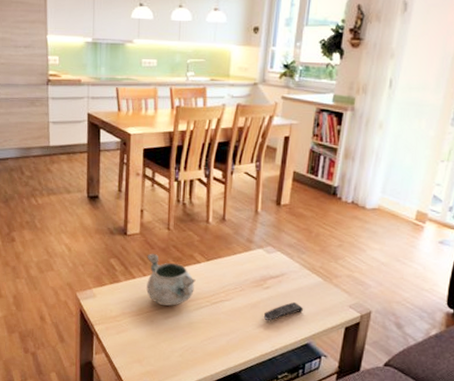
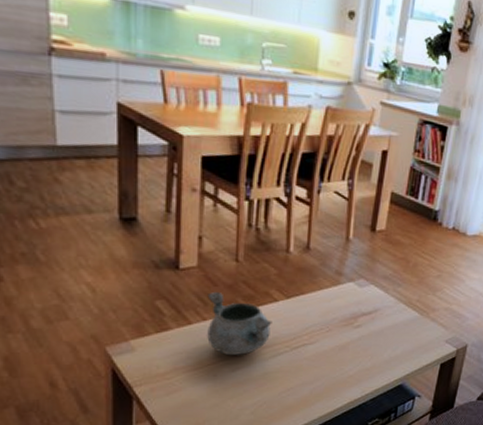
remote control: present [263,301,303,321] -> none [353,340,397,364]

